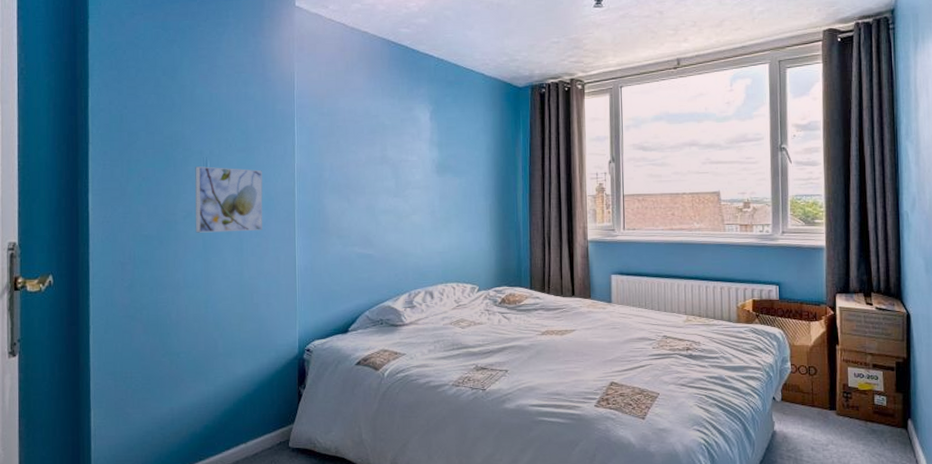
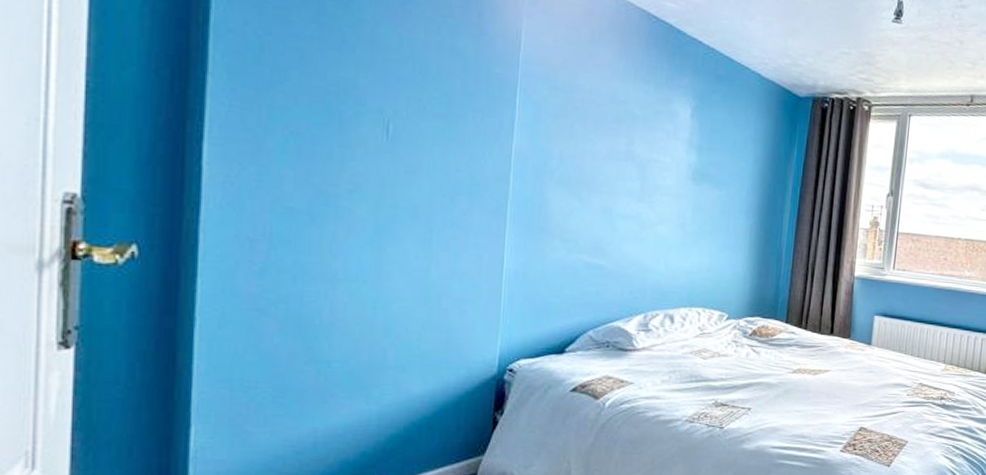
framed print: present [195,166,263,233] -> none [365,128,467,220]

